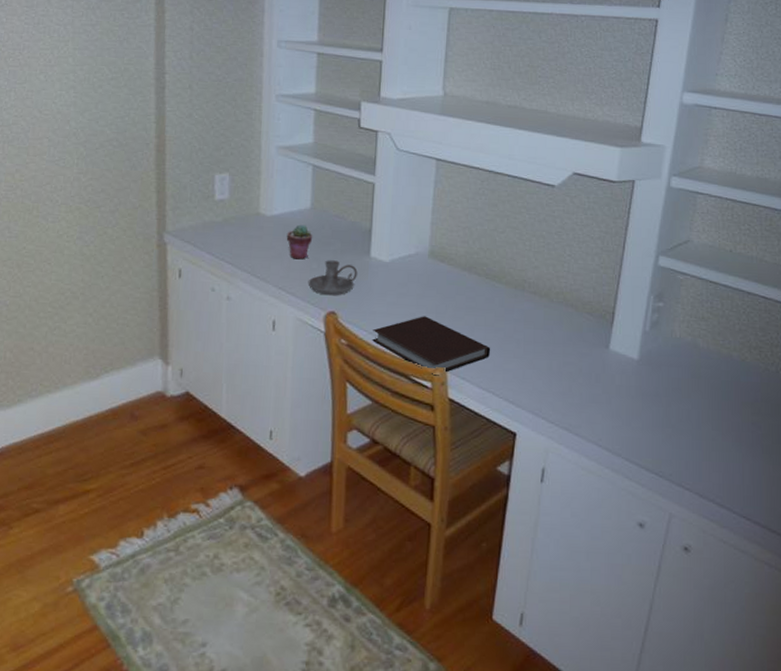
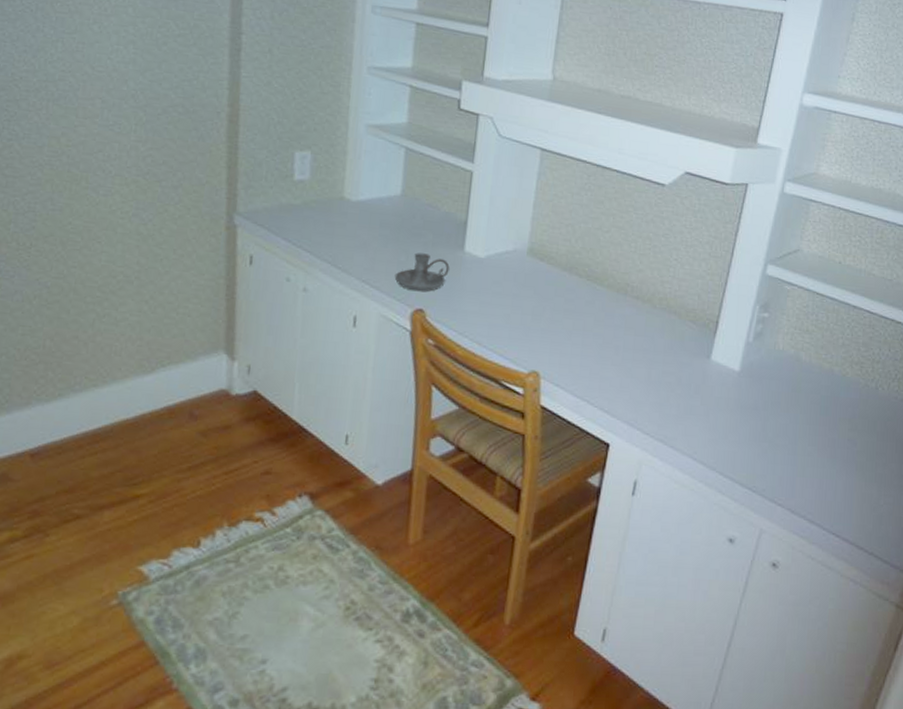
potted succulent: present [286,224,313,260] -> none [372,212,403,251]
notebook: present [372,316,491,376] -> none [462,317,588,382]

